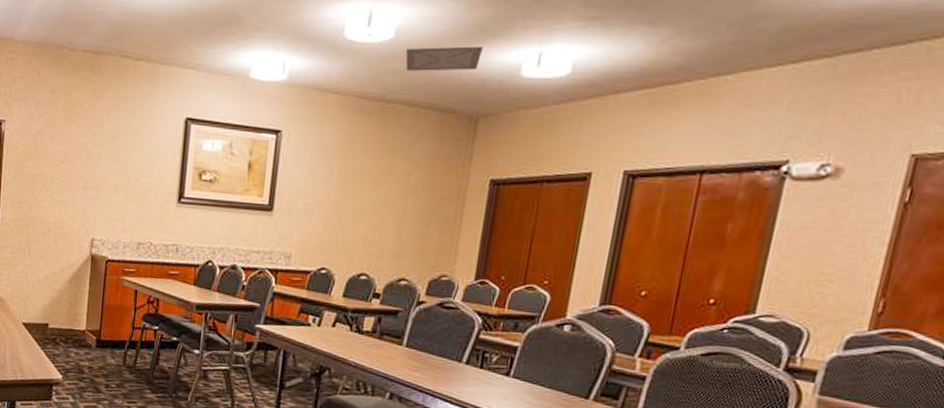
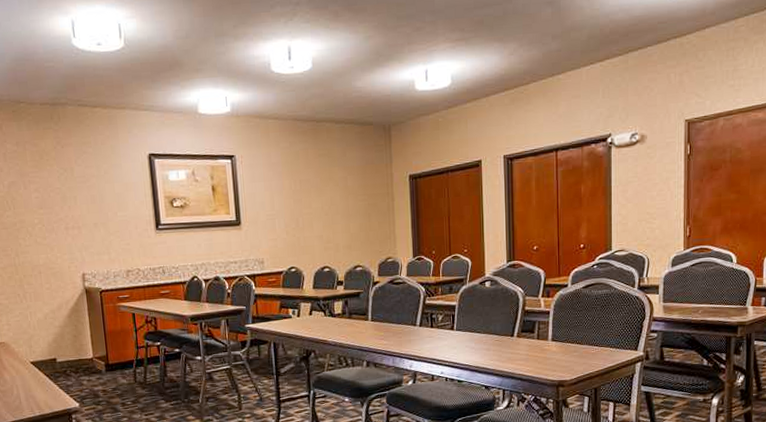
ceiling vent: present [405,46,484,71] -> none [323,69,384,94]

